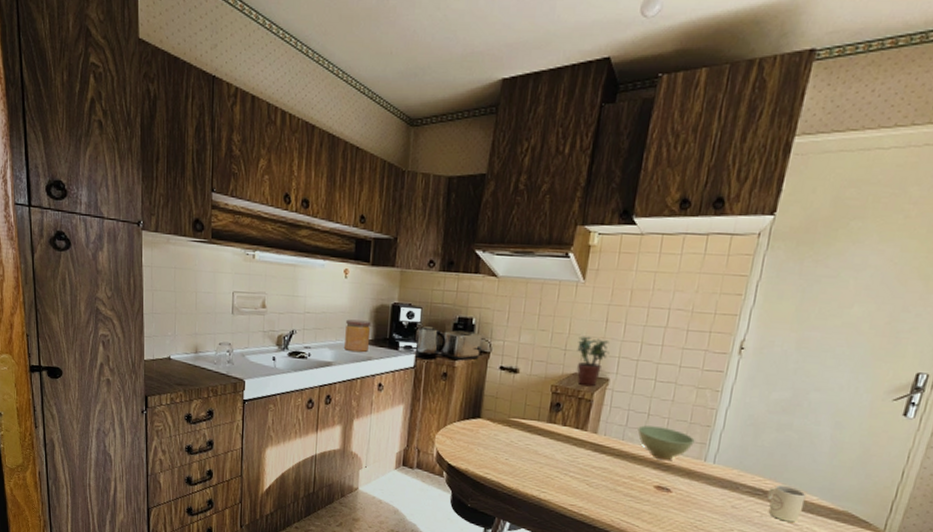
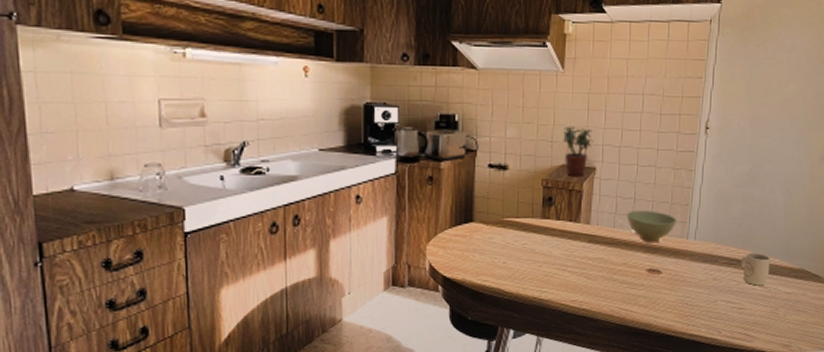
jar: present [344,319,371,353] -> none [311,124,342,162]

